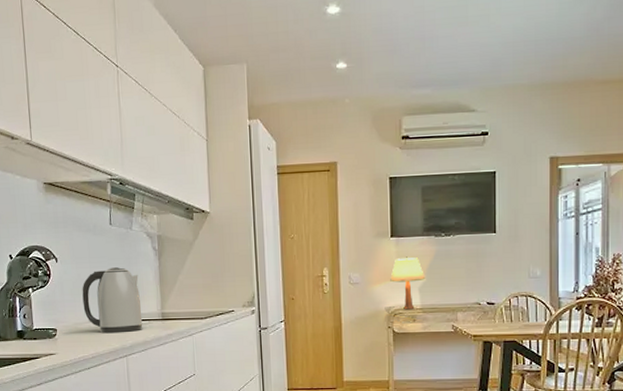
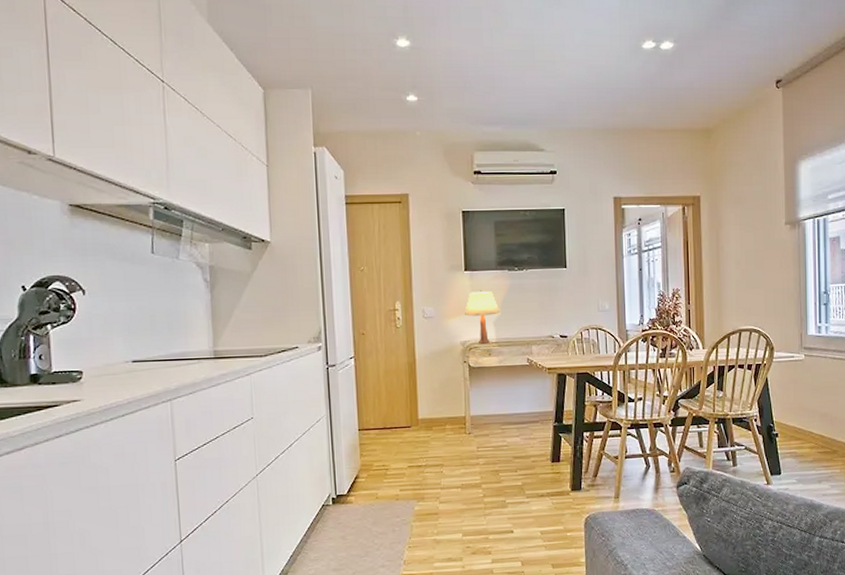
kettle: present [82,267,143,334] -> none [116,300,191,376]

